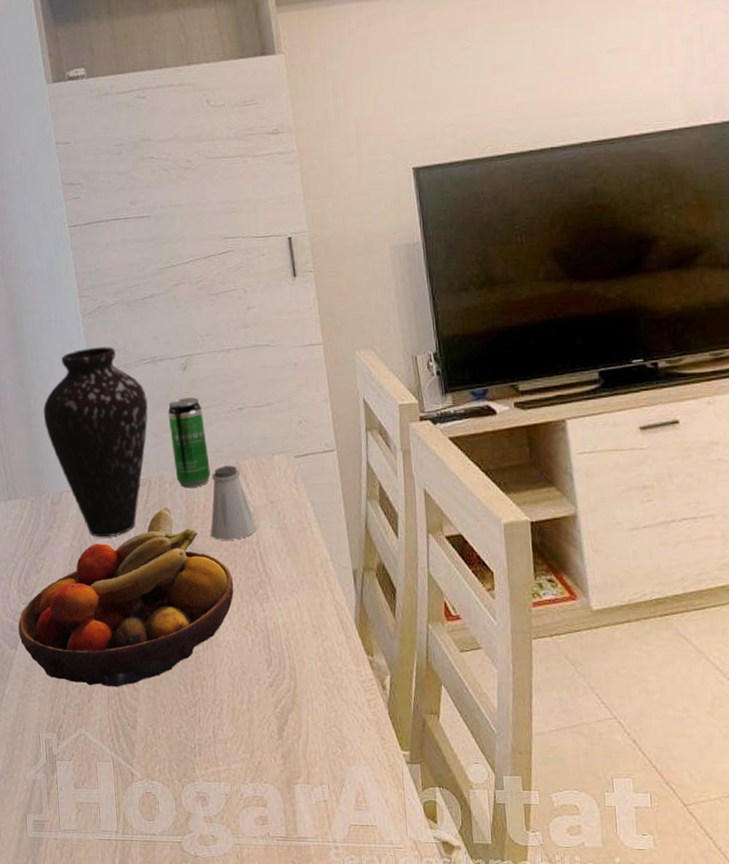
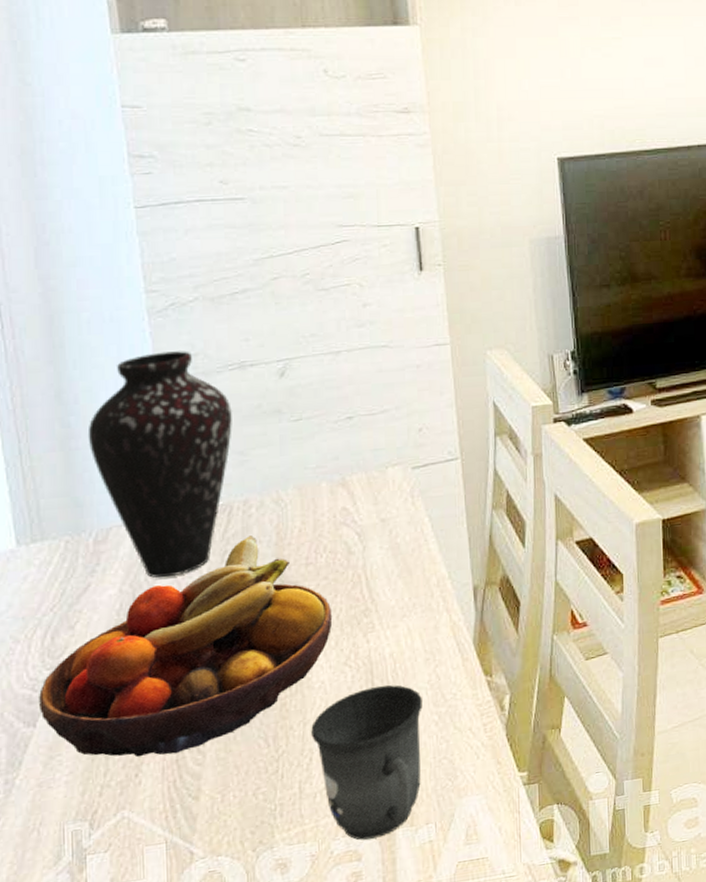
beverage can: present [167,398,211,488] -> none [258,407,309,511]
saltshaker: present [211,465,256,540] -> none [307,482,363,568]
mug: none [220,651,314,789] -> present [311,684,423,840]

